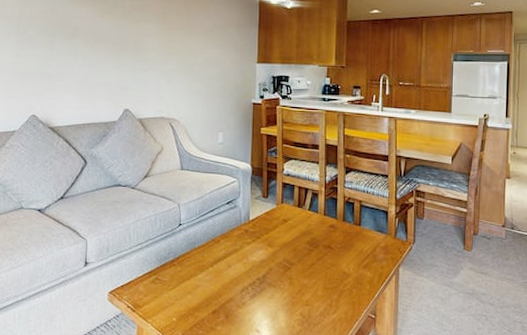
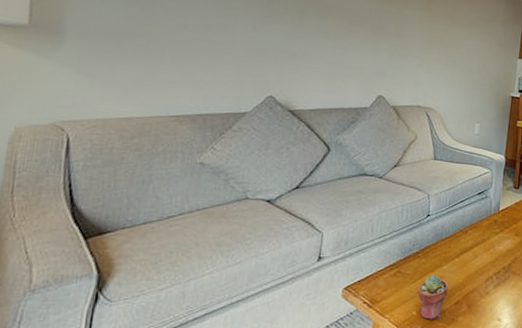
potted succulent: none [176,283,205,327] -> present [418,275,449,320]

